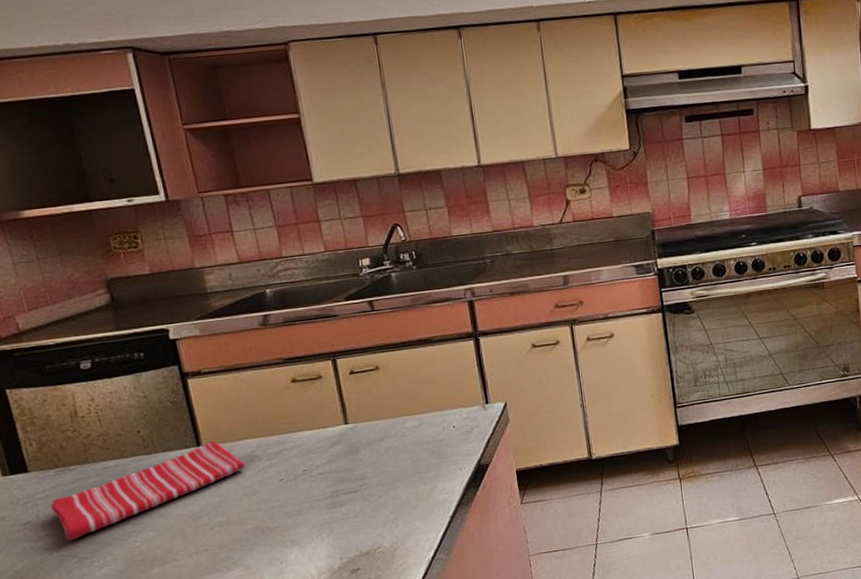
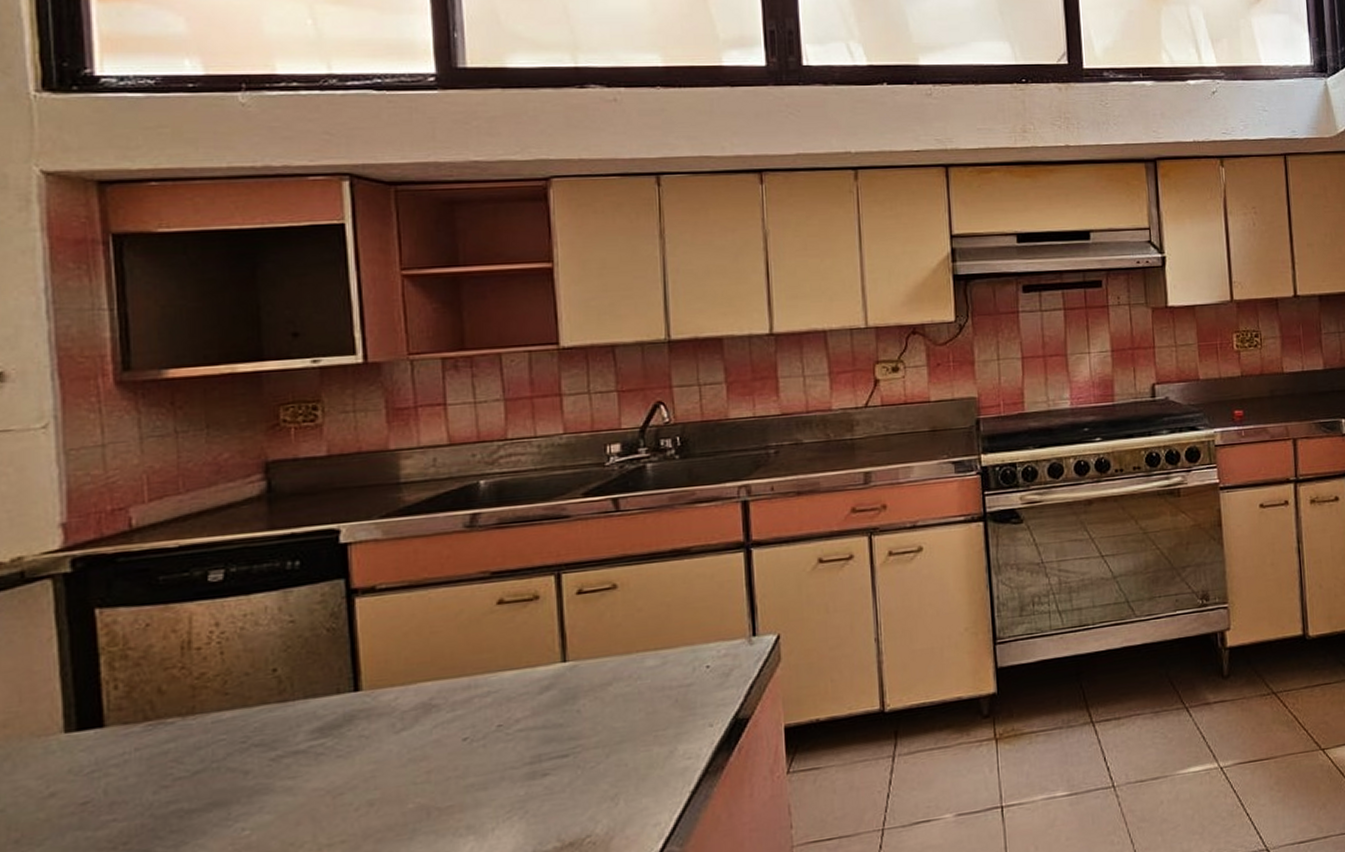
dish towel: present [50,440,245,541] -> none [126,683,418,829]

